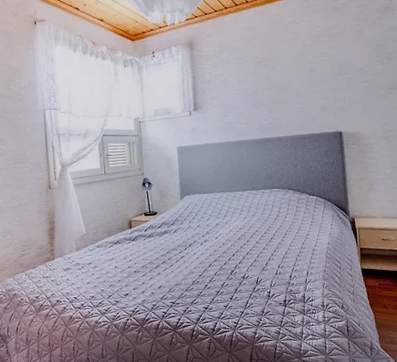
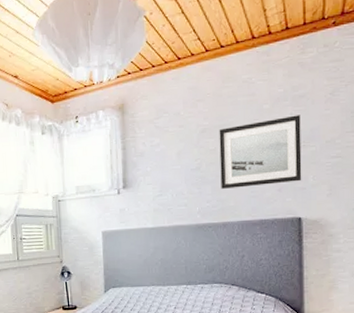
wall art: none [271,49,341,109] -> present [219,115,302,189]

